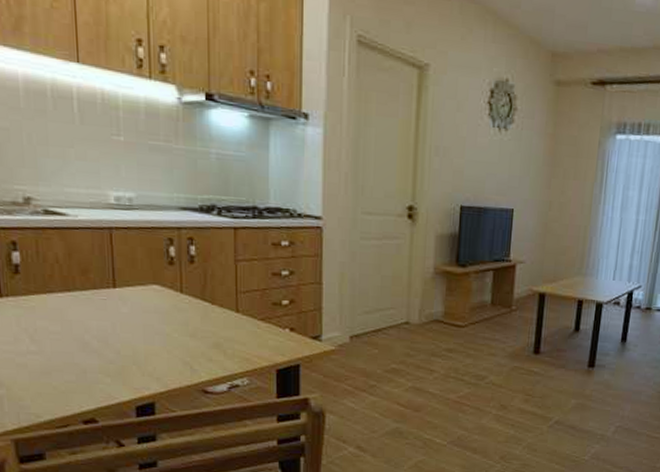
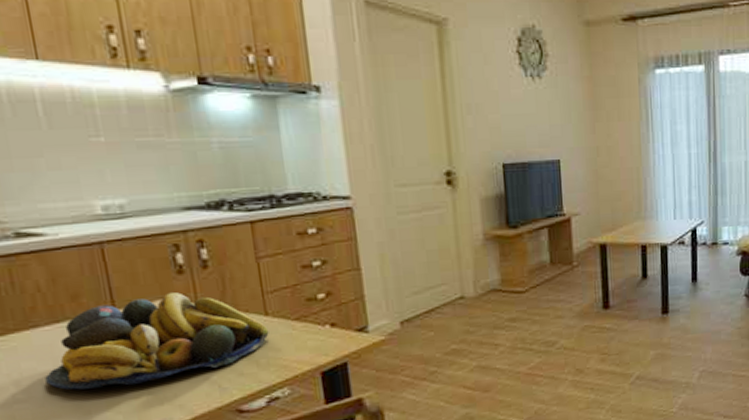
fruit bowl: none [54,280,237,355] -> present [45,292,269,390]

